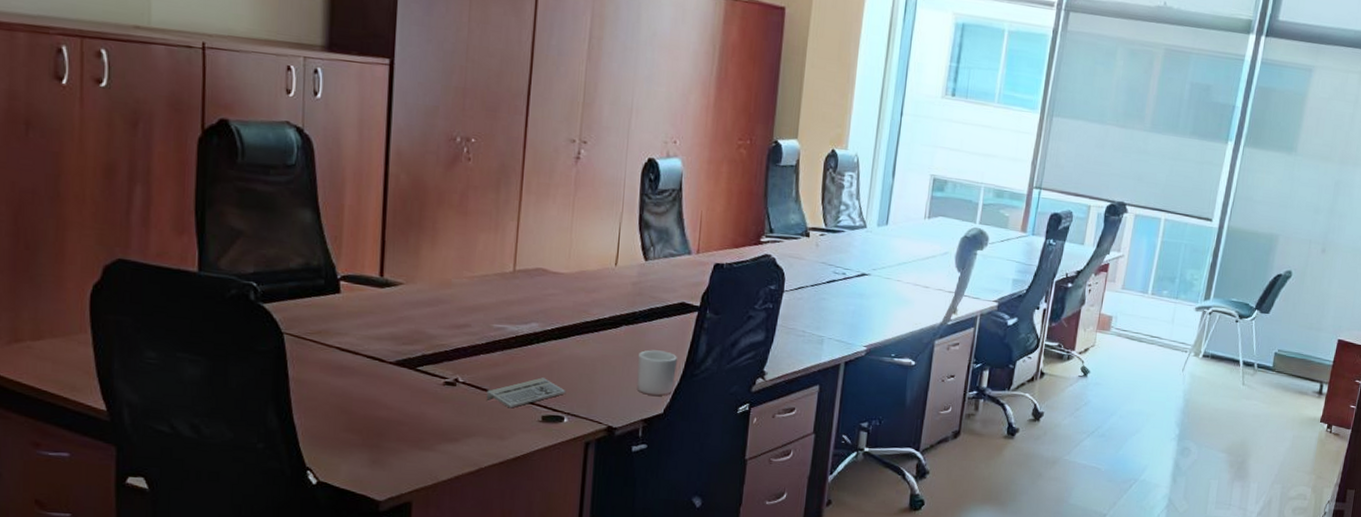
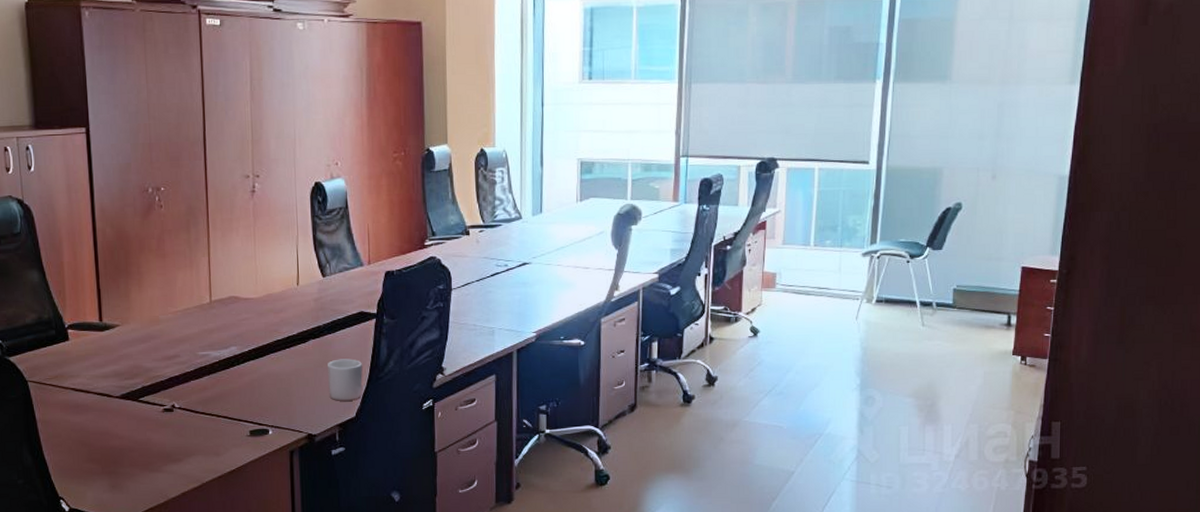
computer keyboard: present [486,377,566,408] -> none [200,396,268,427]

